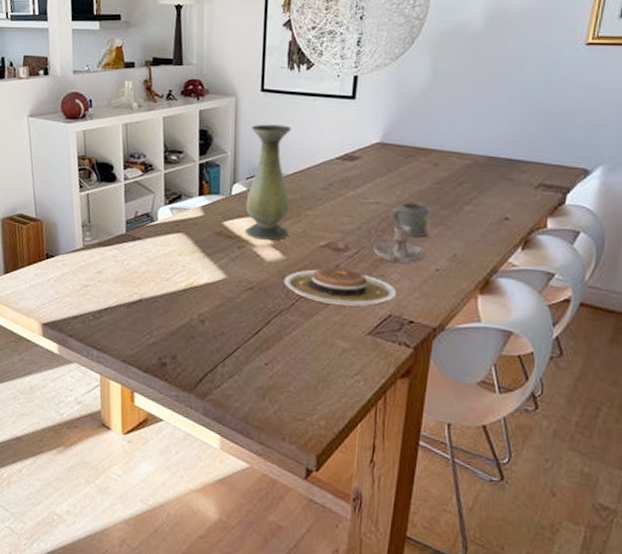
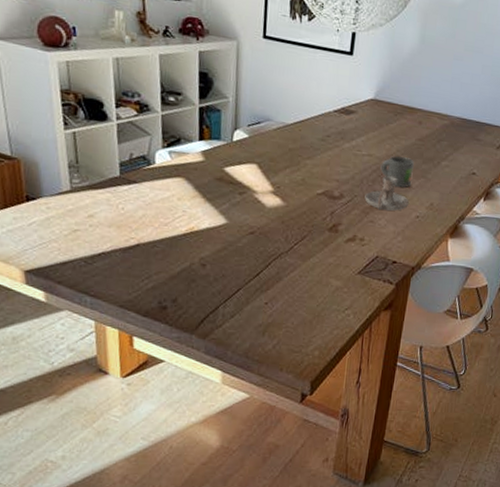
vase: present [245,124,291,240] -> none [246,71,292,187]
plate: present [283,267,396,307] -> none [283,214,383,249]

